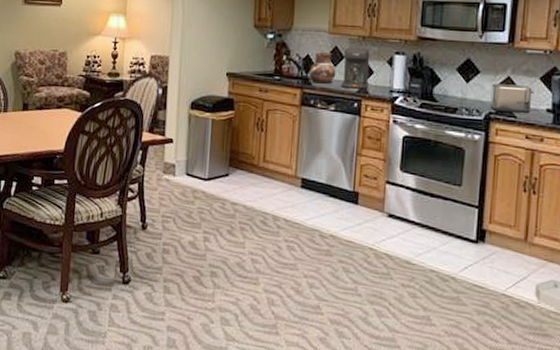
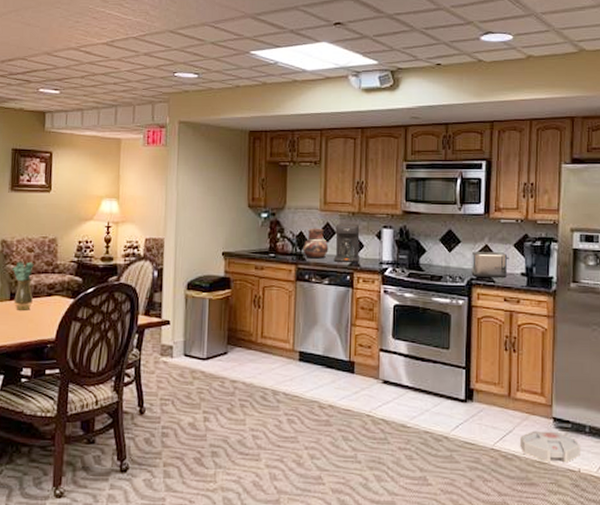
vase: none [25,72,45,121] -> present [12,260,34,310]

